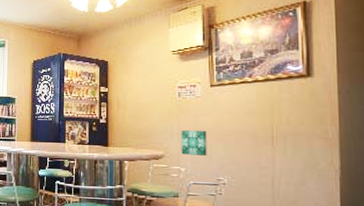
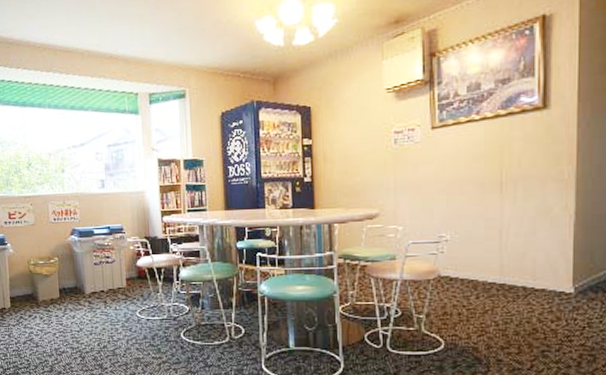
wall art: present [181,130,207,157] -> none [398,181,427,212]

